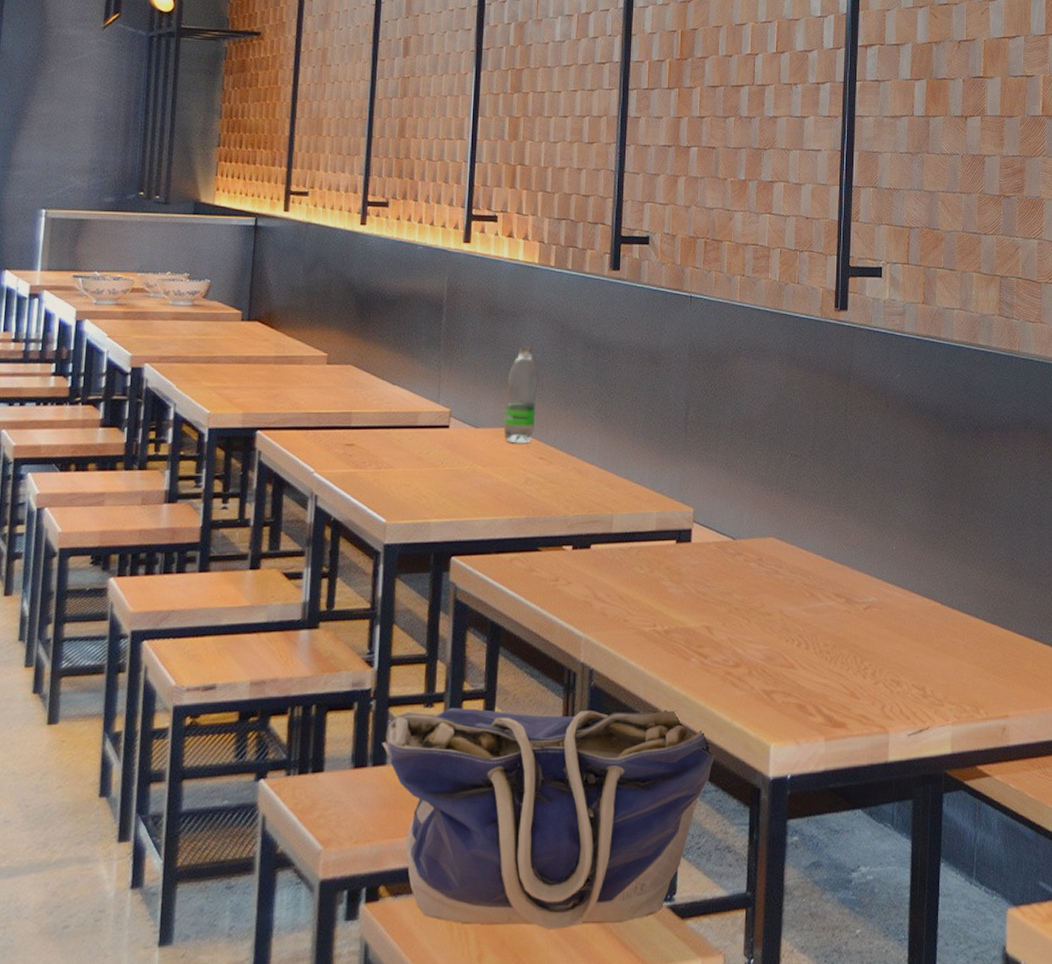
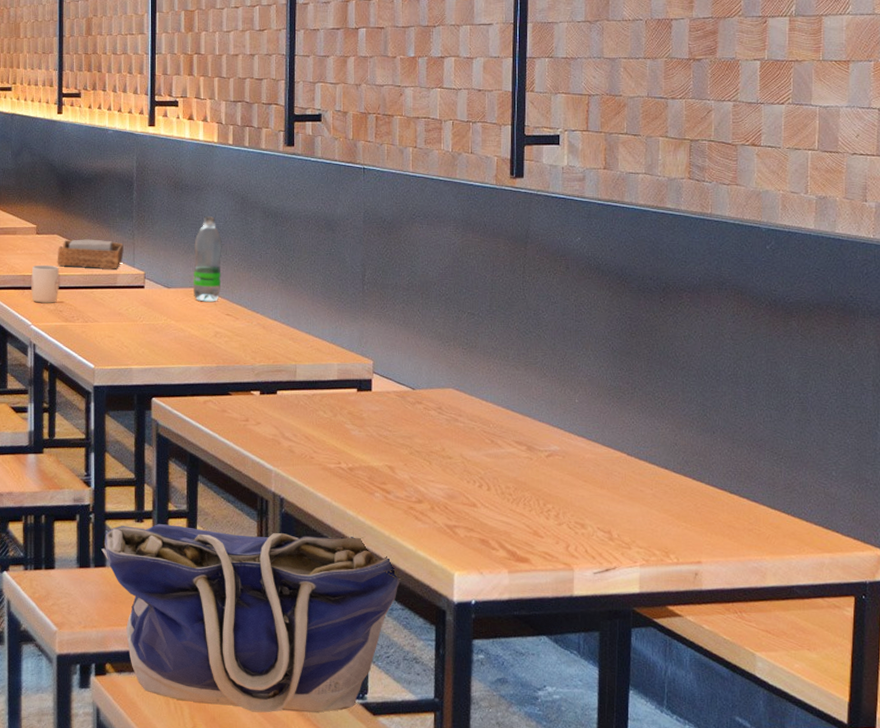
mug: none [316,400,351,446] -> present [30,264,59,303]
napkin holder: none [349,370,428,406] -> present [57,239,124,269]

